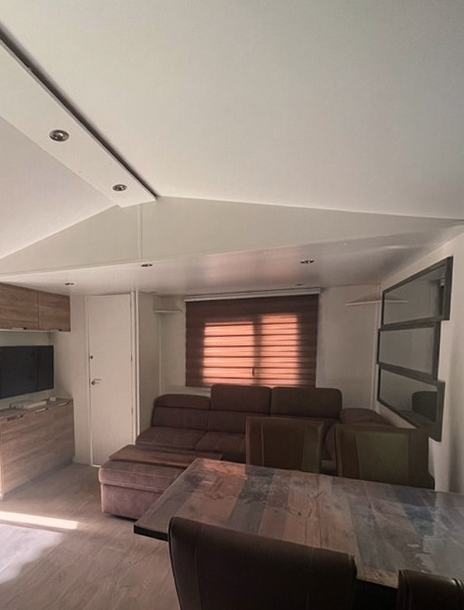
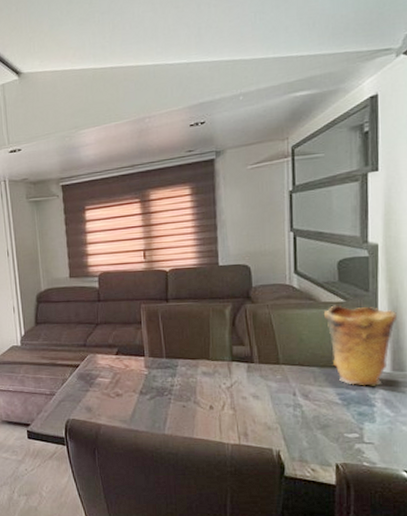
vase: none [398,431,456,504] -> present [323,305,397,386]

